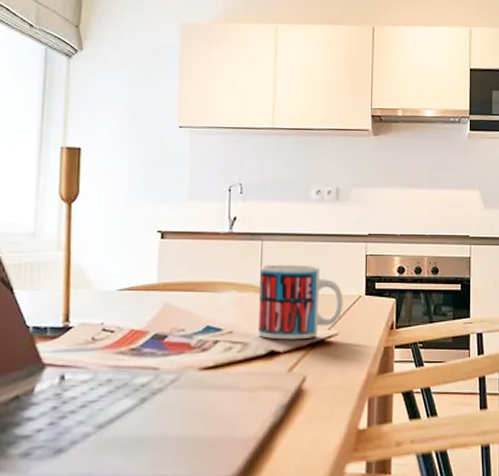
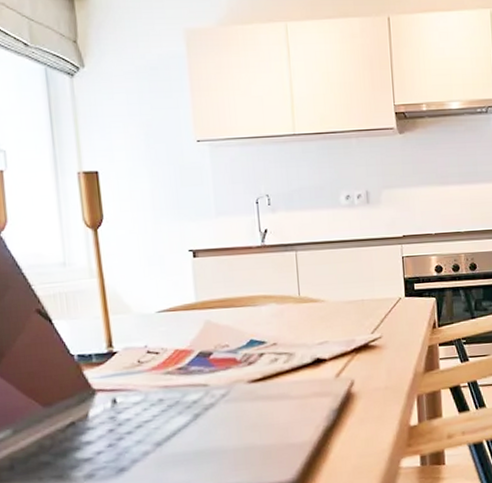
mug: present [257,264,343,340] -> none [297,272,384,348]

